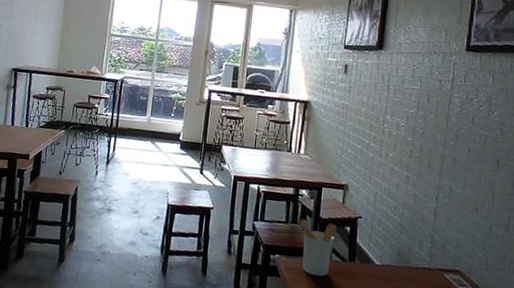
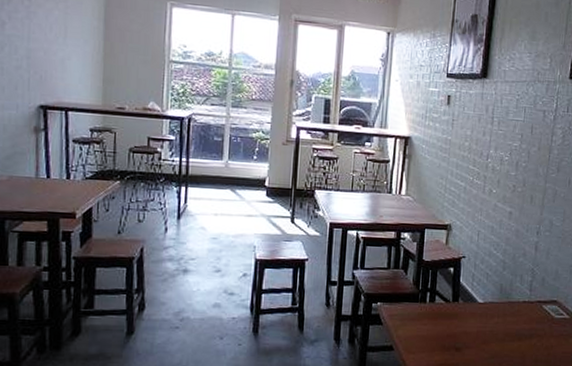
utensil holder: present [296,219,337,277] -> none [398,263,440,321]

